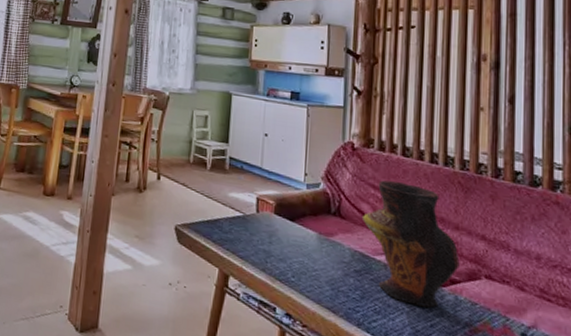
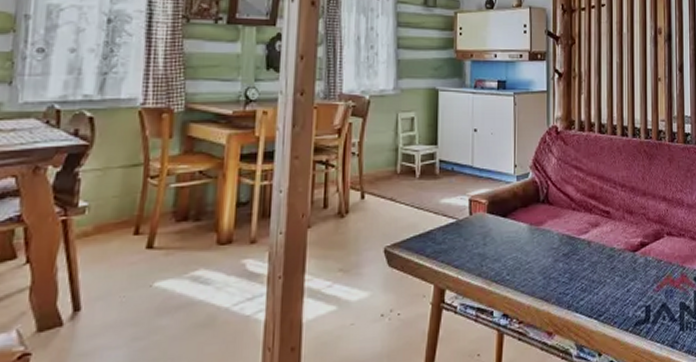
vase: present [363,180,460,308] -> none [568,159,647,275]

